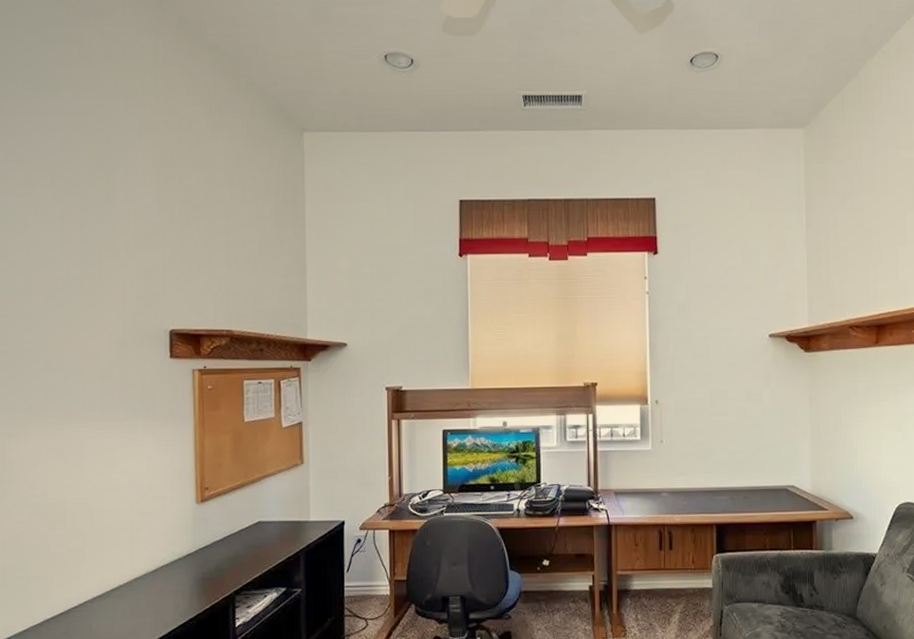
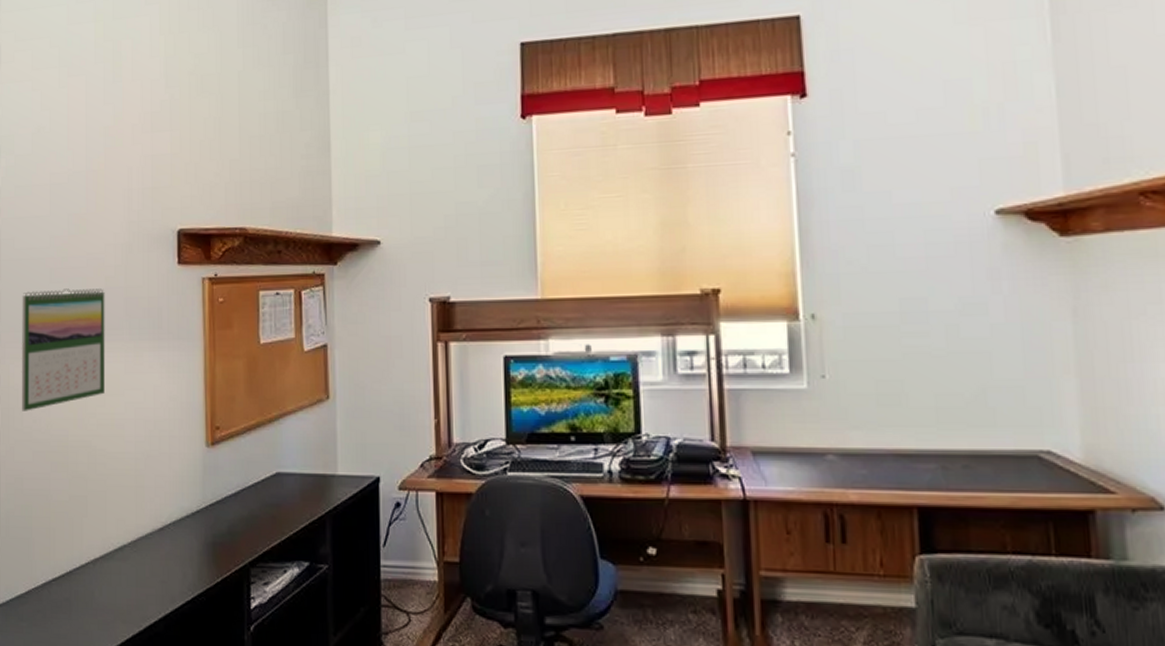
calendar: none [17,376,102,480] -> present [22,288,106,411]

